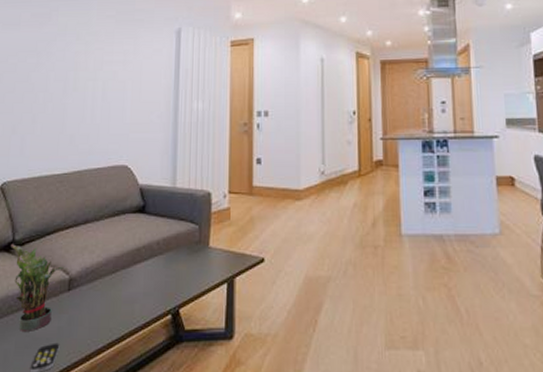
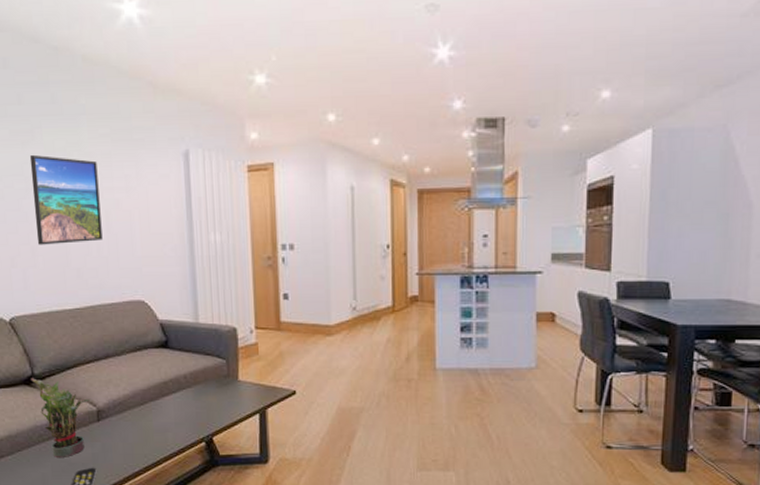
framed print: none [38,33,101,114] -> present [29,154,103,245]

